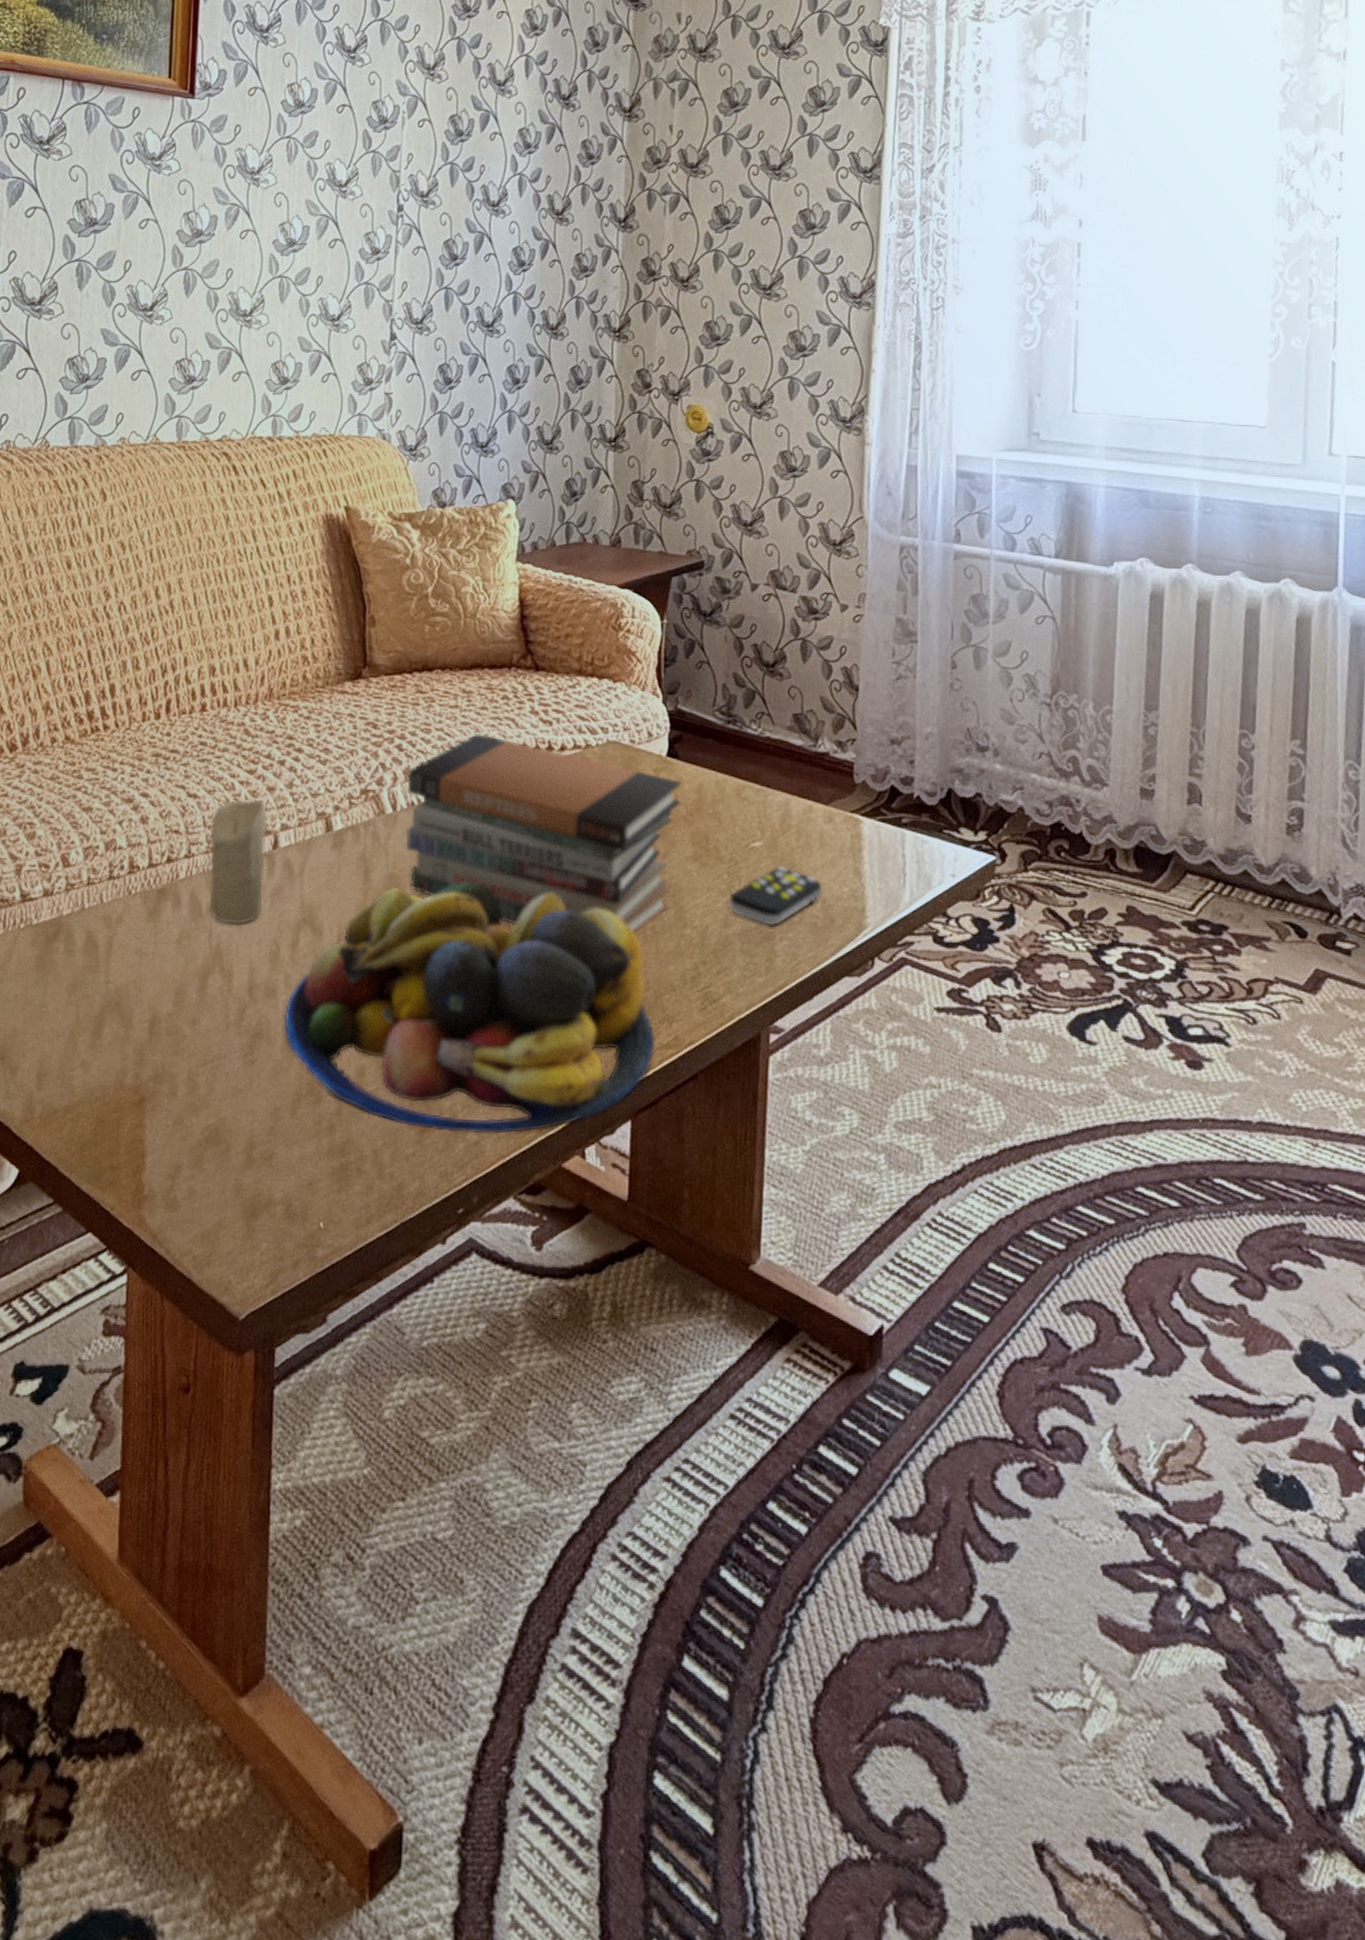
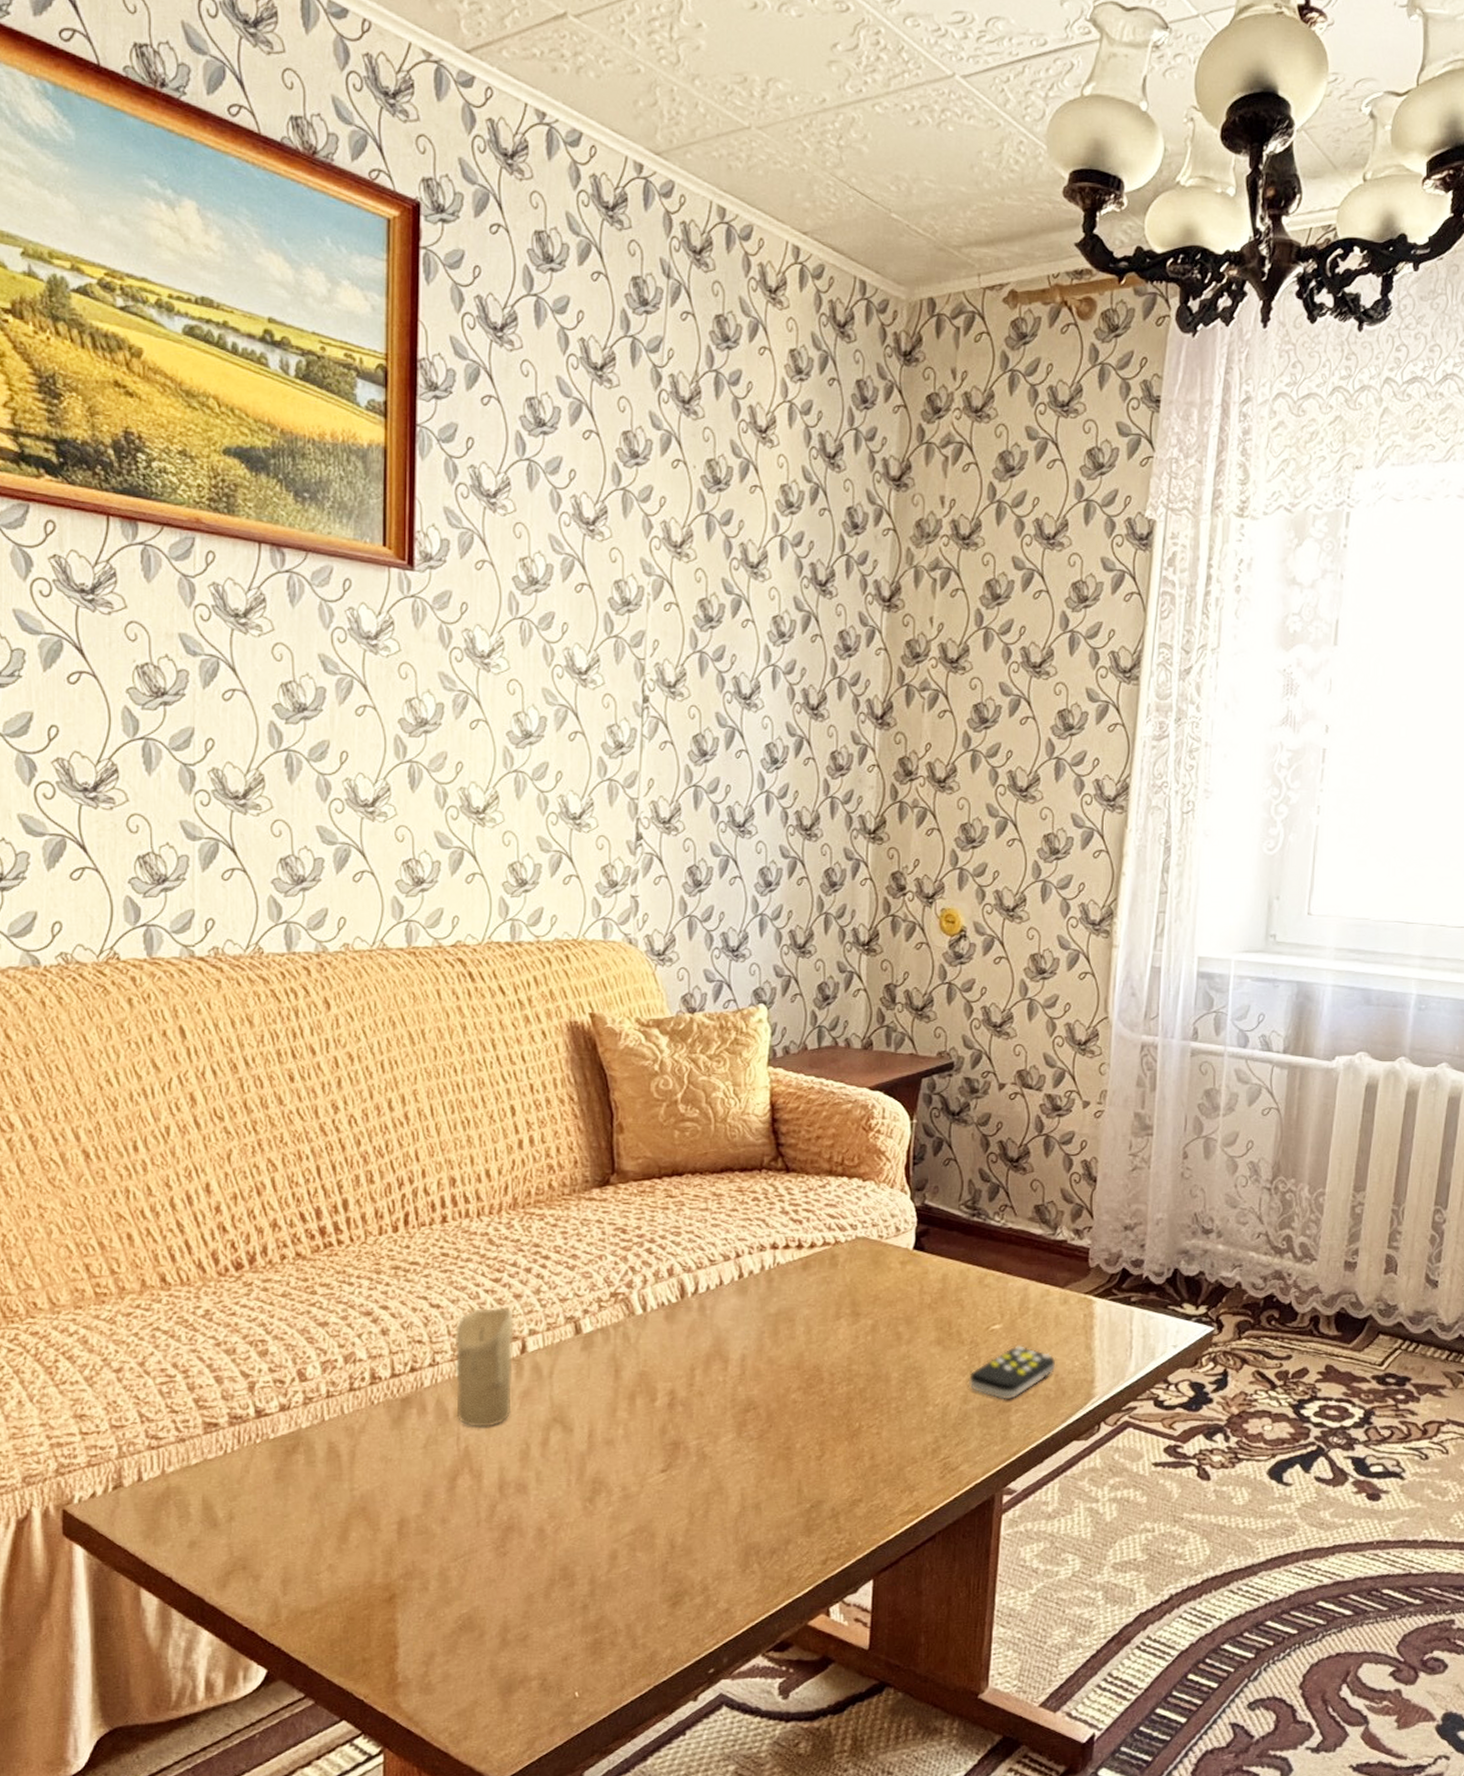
fruit bowl: present [284,881,655,1134] -> none [535,1374,897,1603]
book stack: present [405,732,682,933] -> none [656,1234,928,1413]

